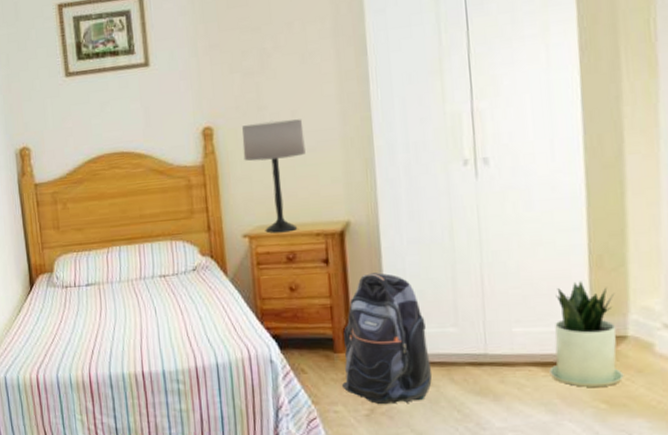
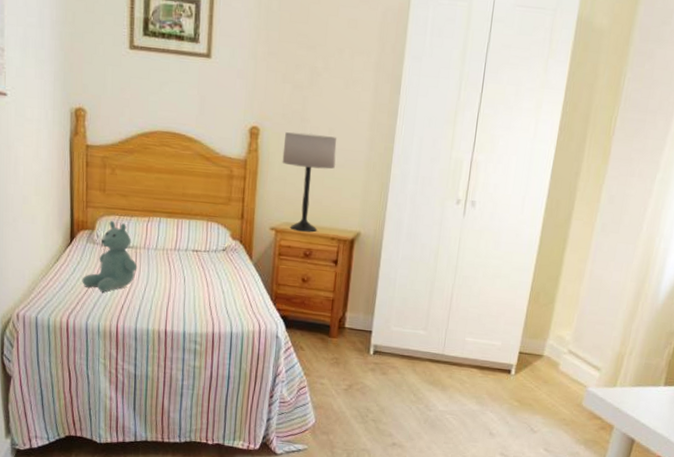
stuffed bear: none [47,258,103,338] -> present [82,220,138,291]
backpack: present [342,273,433,405] -> none [331,278,404,384]
planter: present [549,281,624,387] -> none [485,309,542,390]

